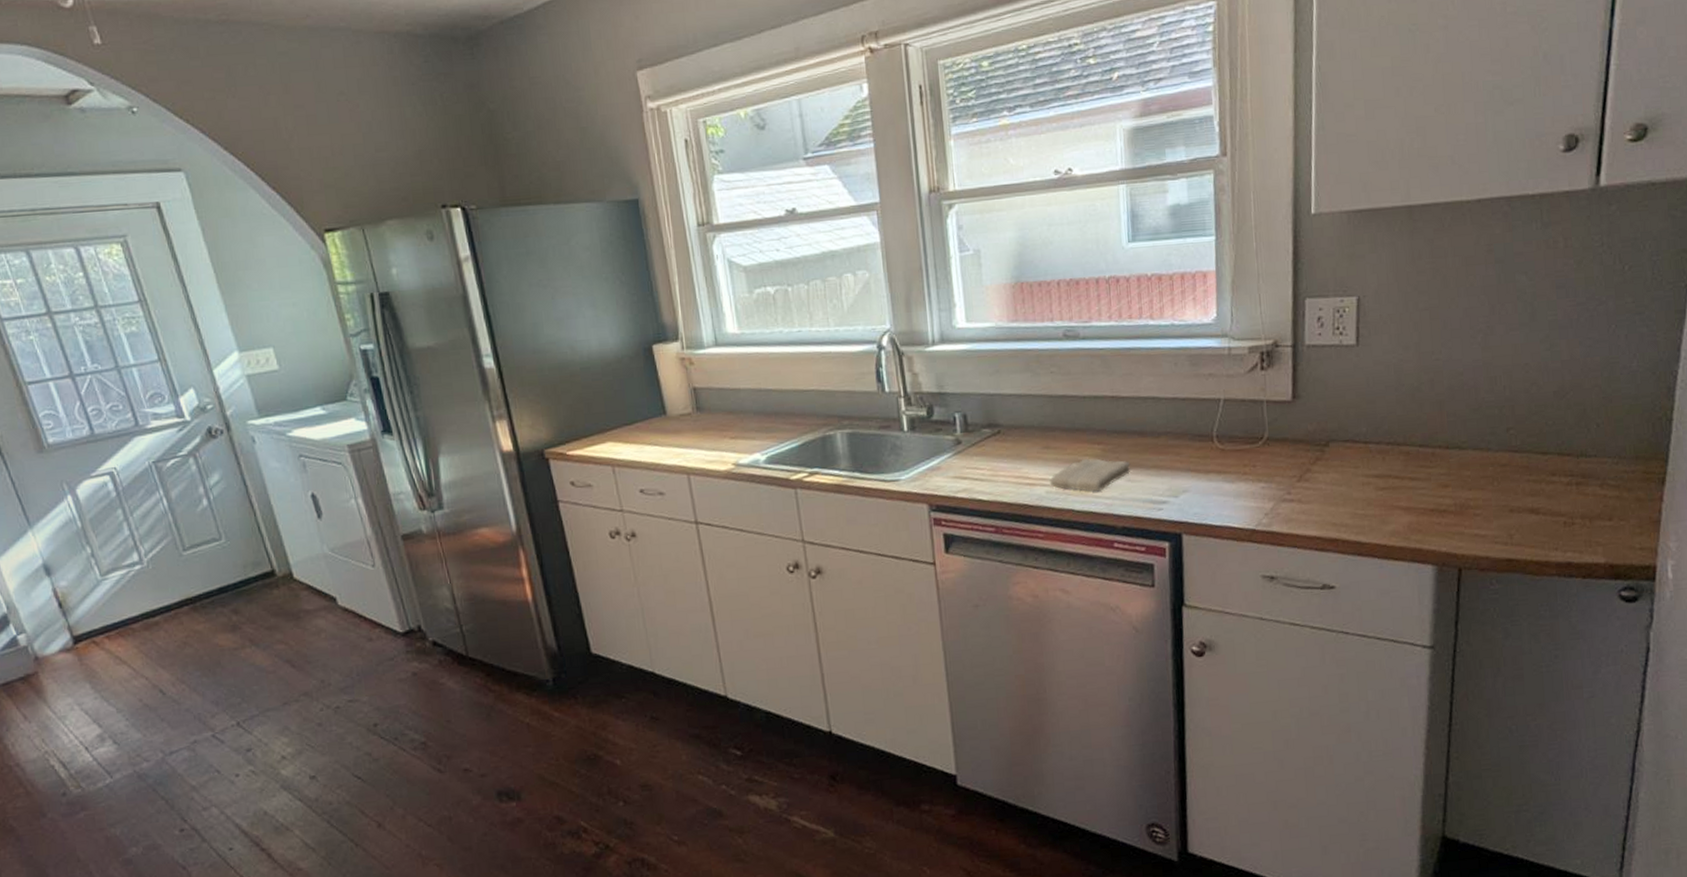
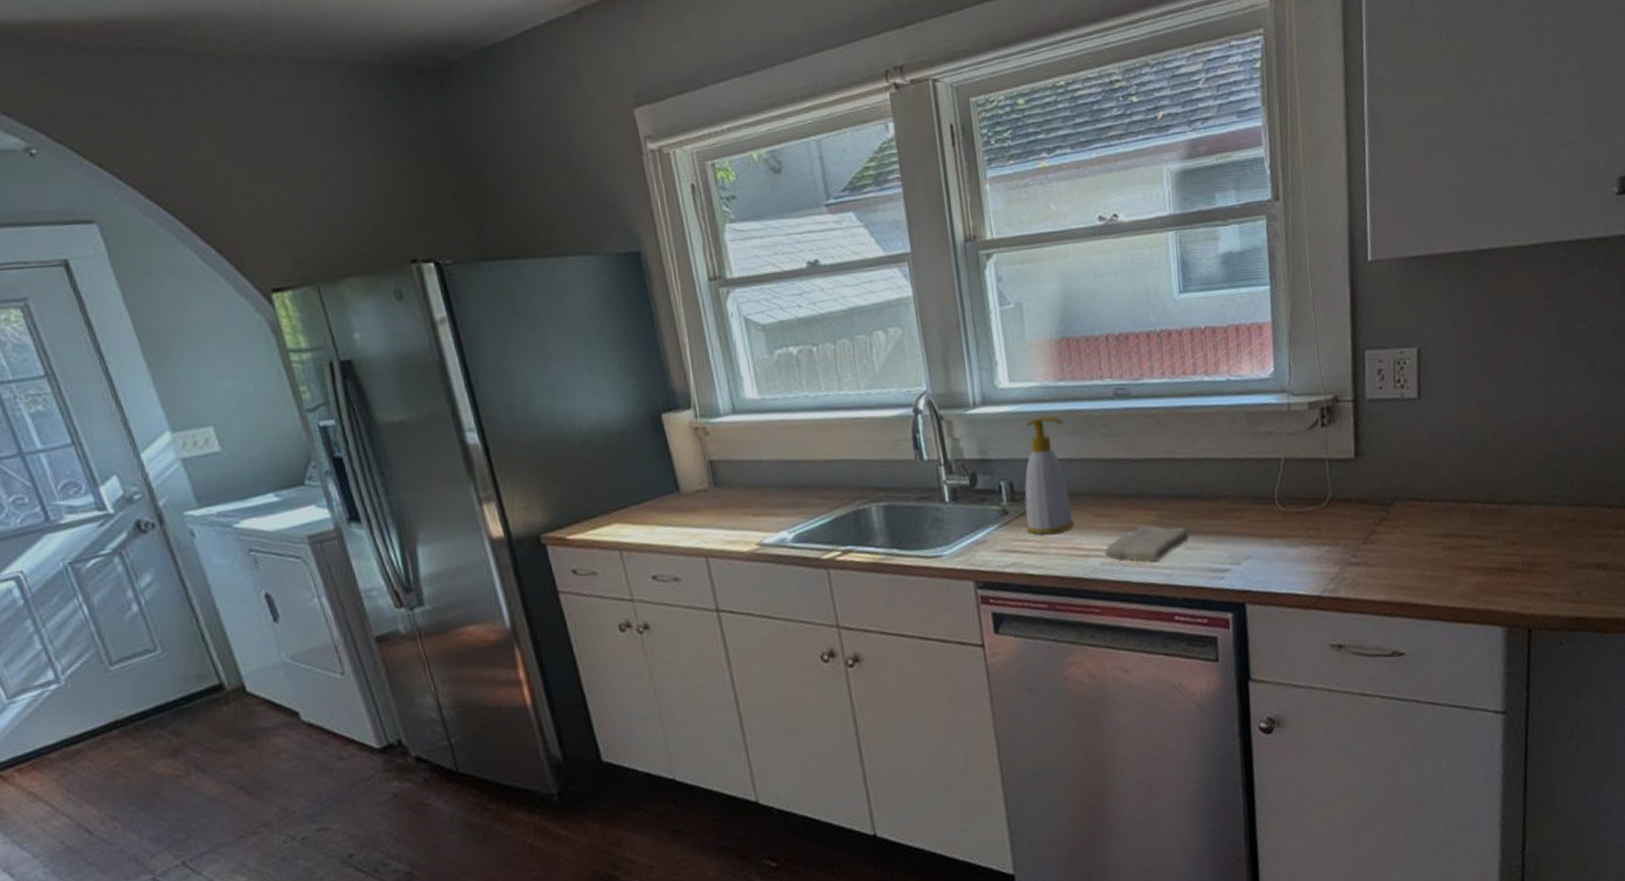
soap bottle: none [977,354,1023,464] -> present [1024,416,1075,535]

